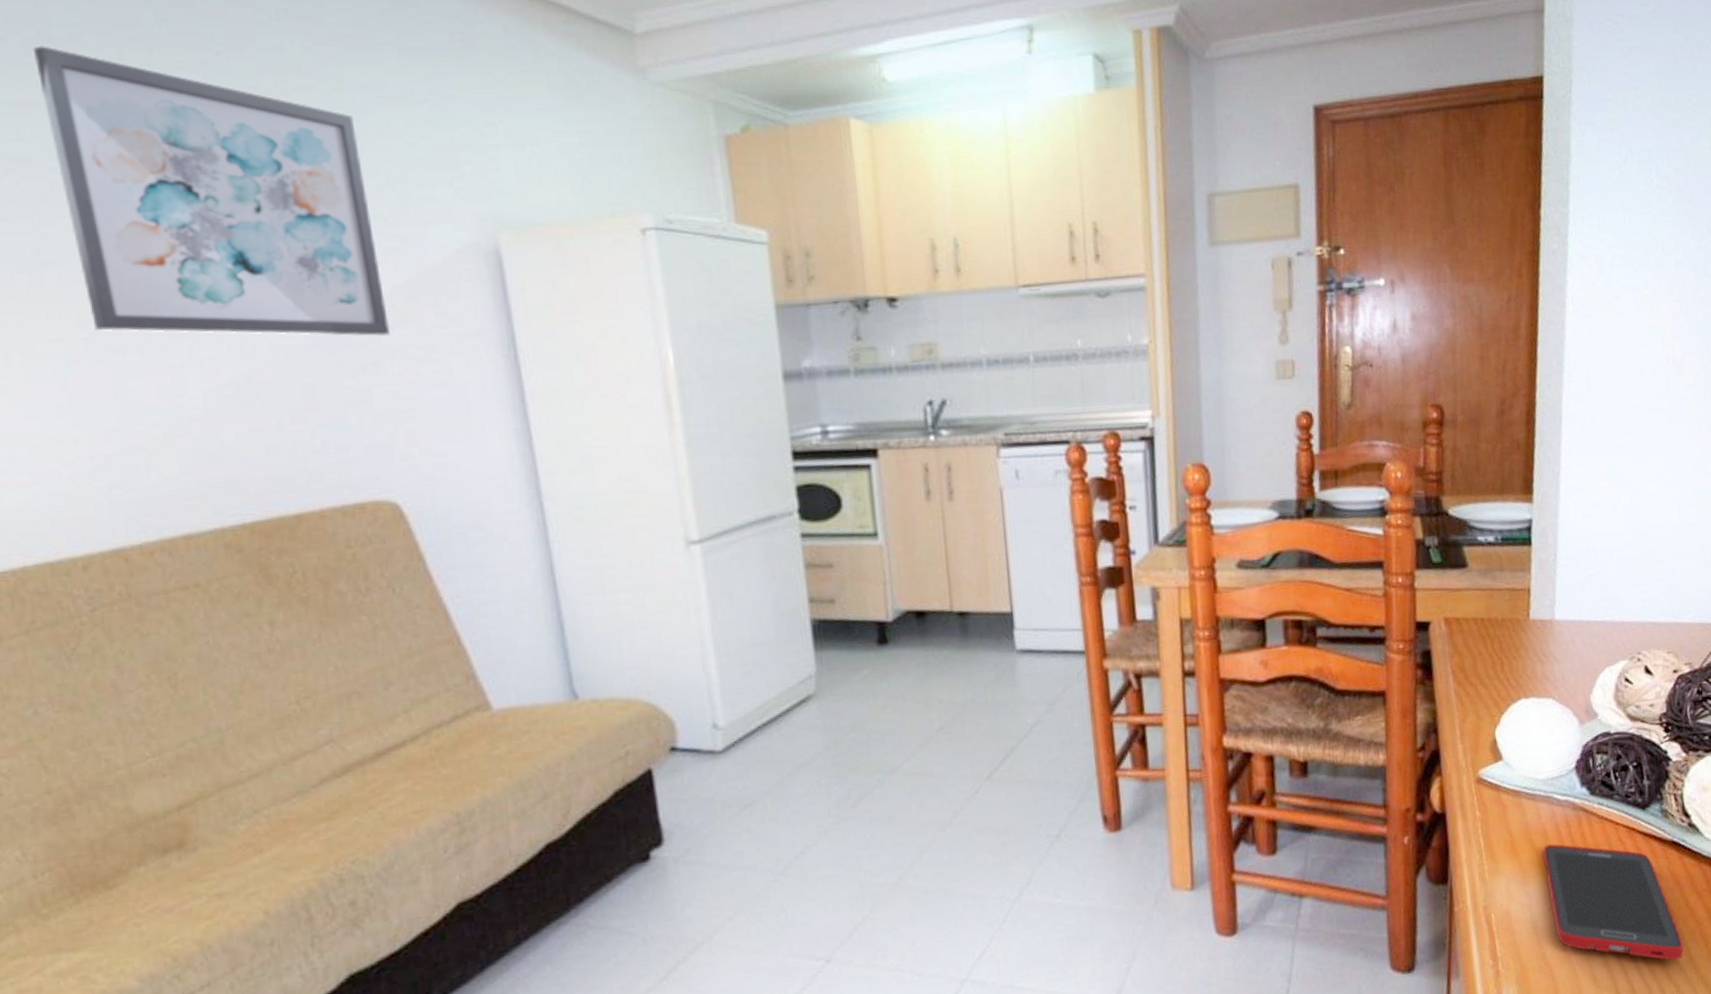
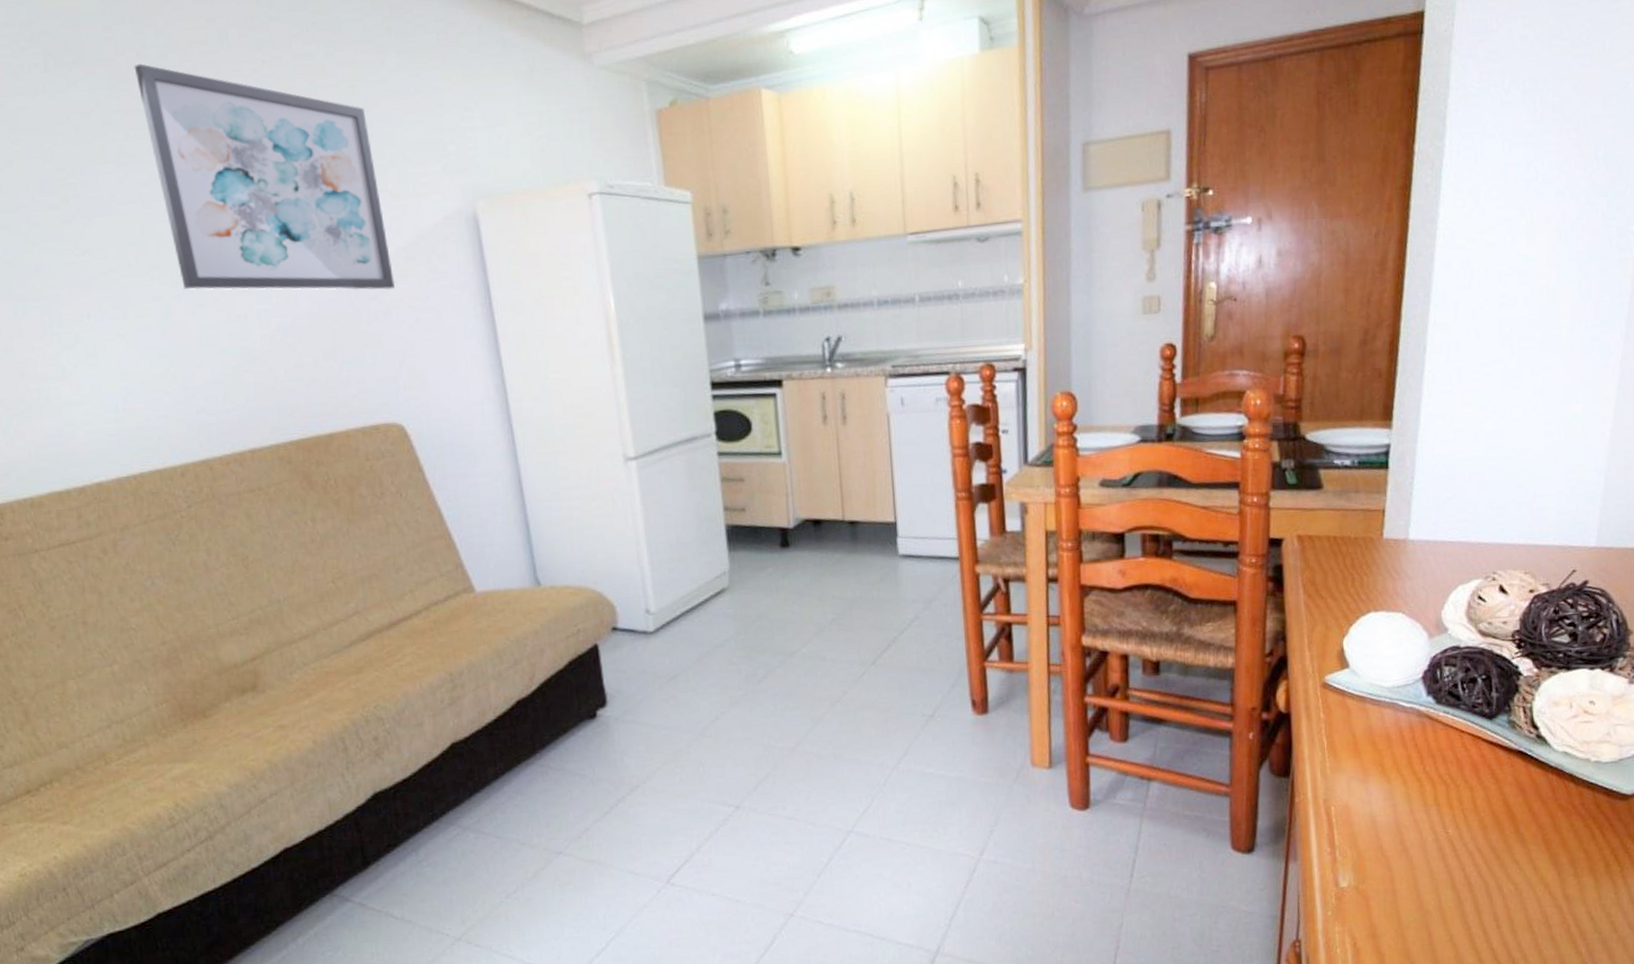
cell phone: present [1543,843,1684,961] -> none [1385,746,1524,861]

